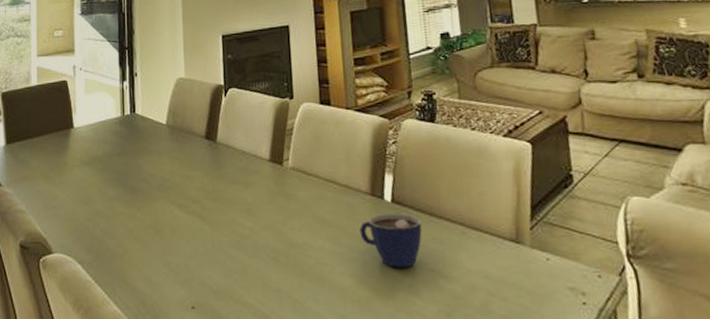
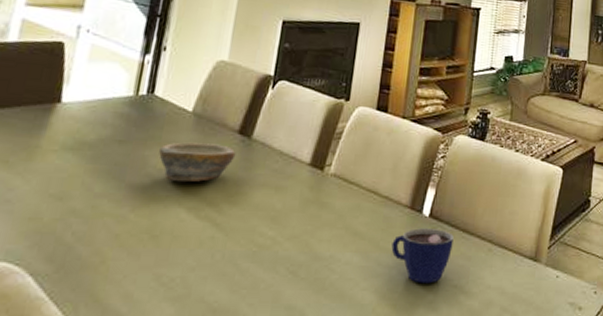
bowl: none [148,149,207,184] -> present [159,142,236,183]

